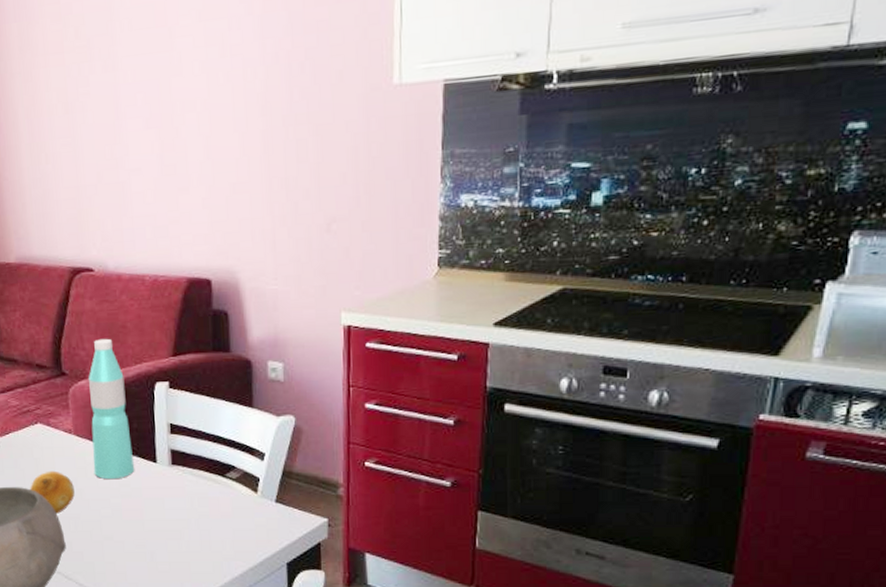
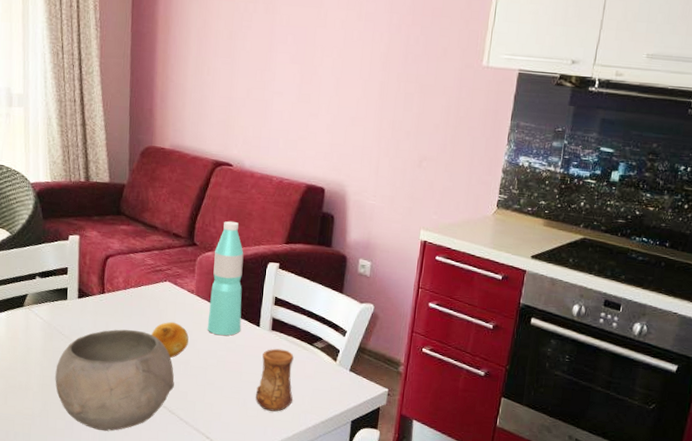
cup: none [164,486,210,563] -> present [255,348,294,412]

